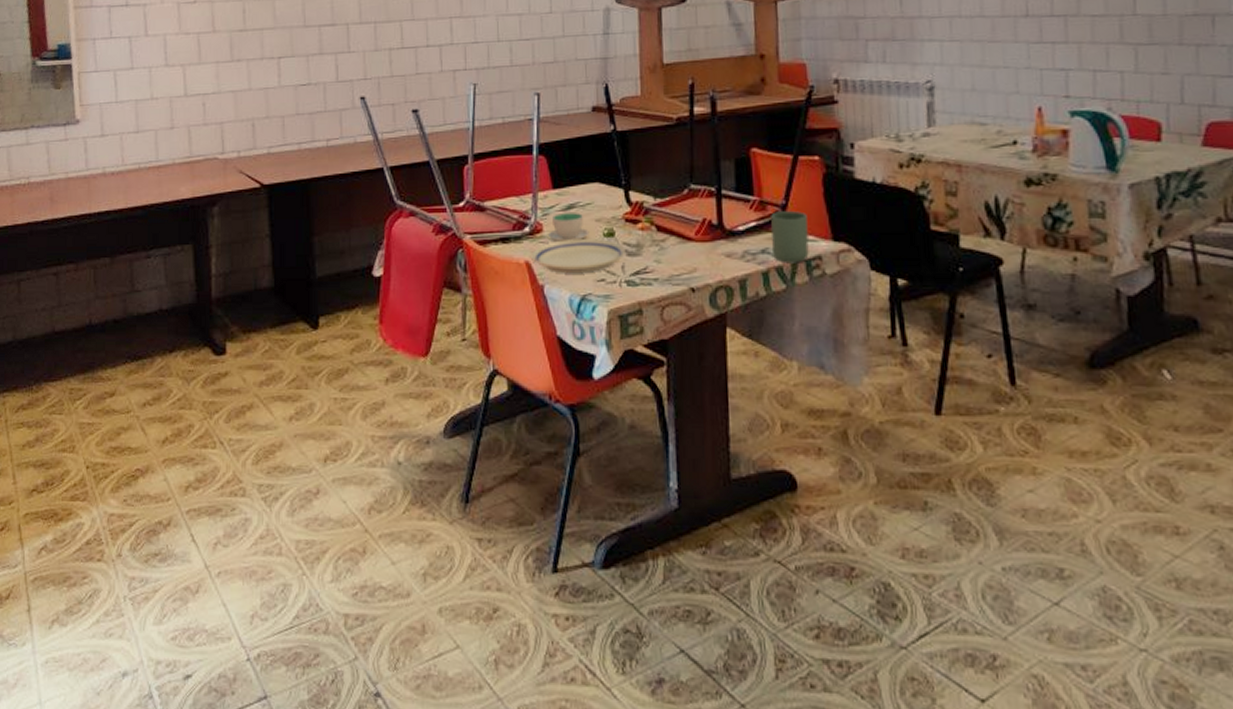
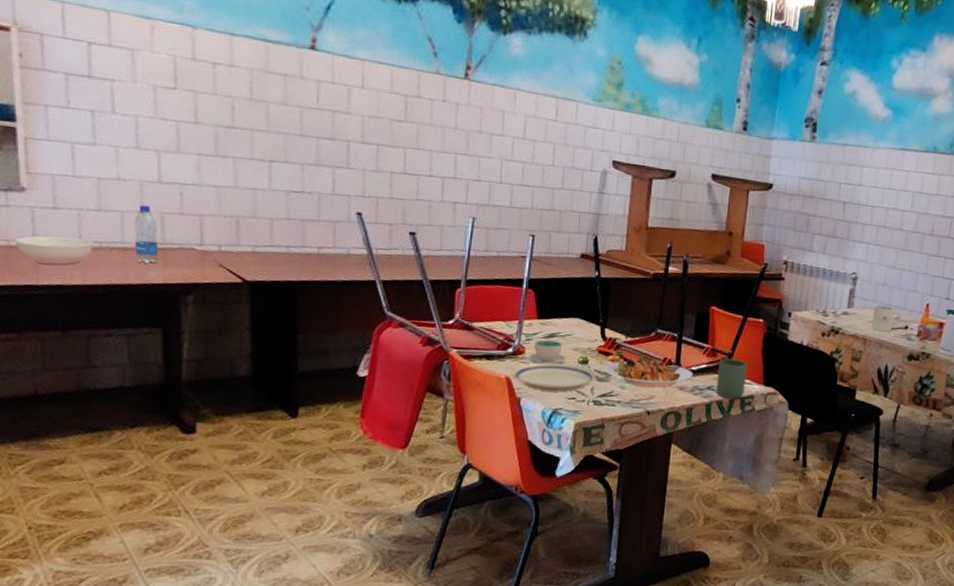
bowl: none [72,162,135,192] -> present [15,235,95,266]
bottle: none [165,120,187,180] -> present [133,204,159,264]
salad: none [634,219,741,259] -> present [604,355,694,388]
mug: none [964,117,1007,152] -> present [872,305,902,332]

